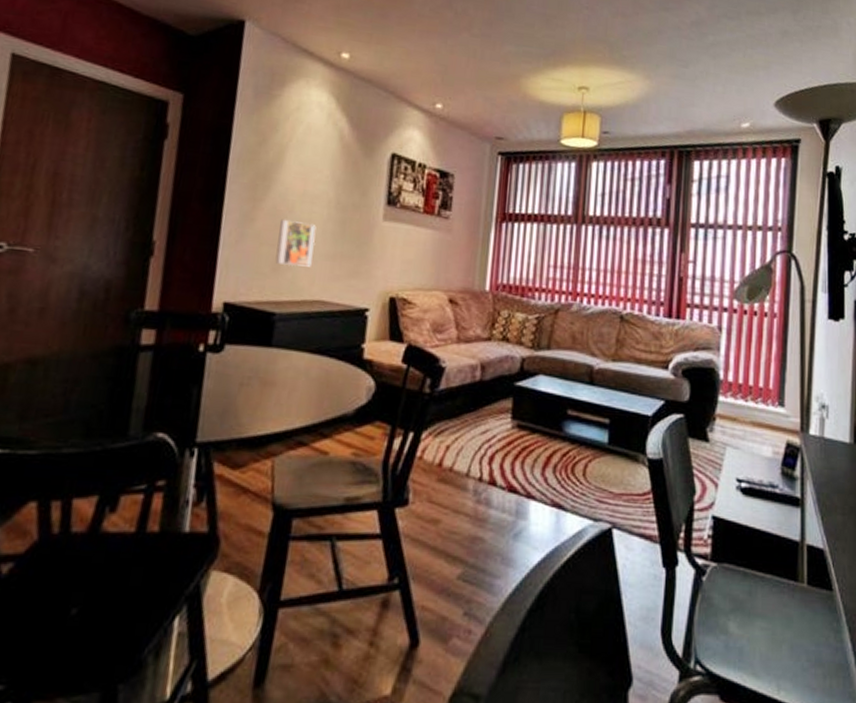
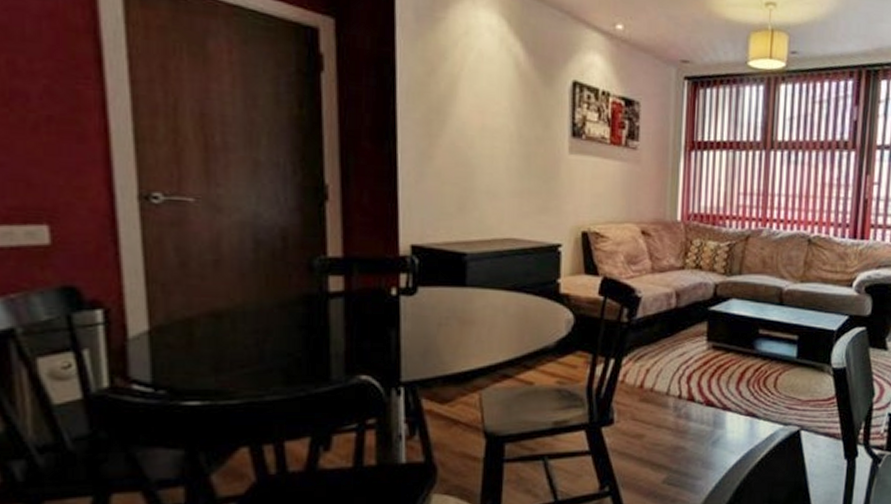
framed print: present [275,218,316,267] -> none [460,155,501,206]

